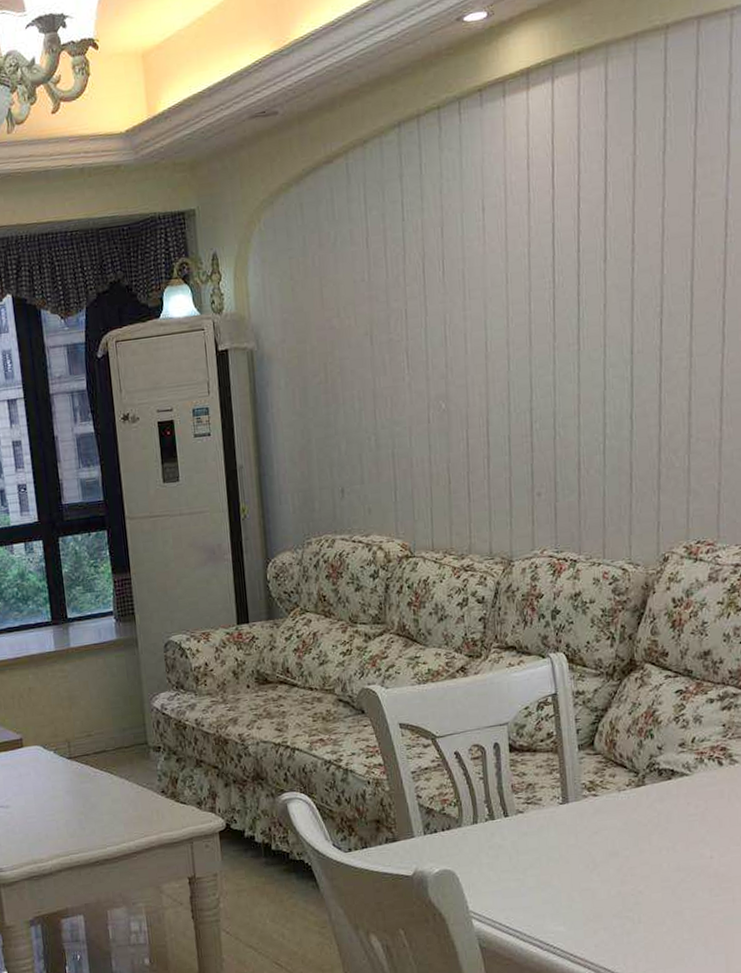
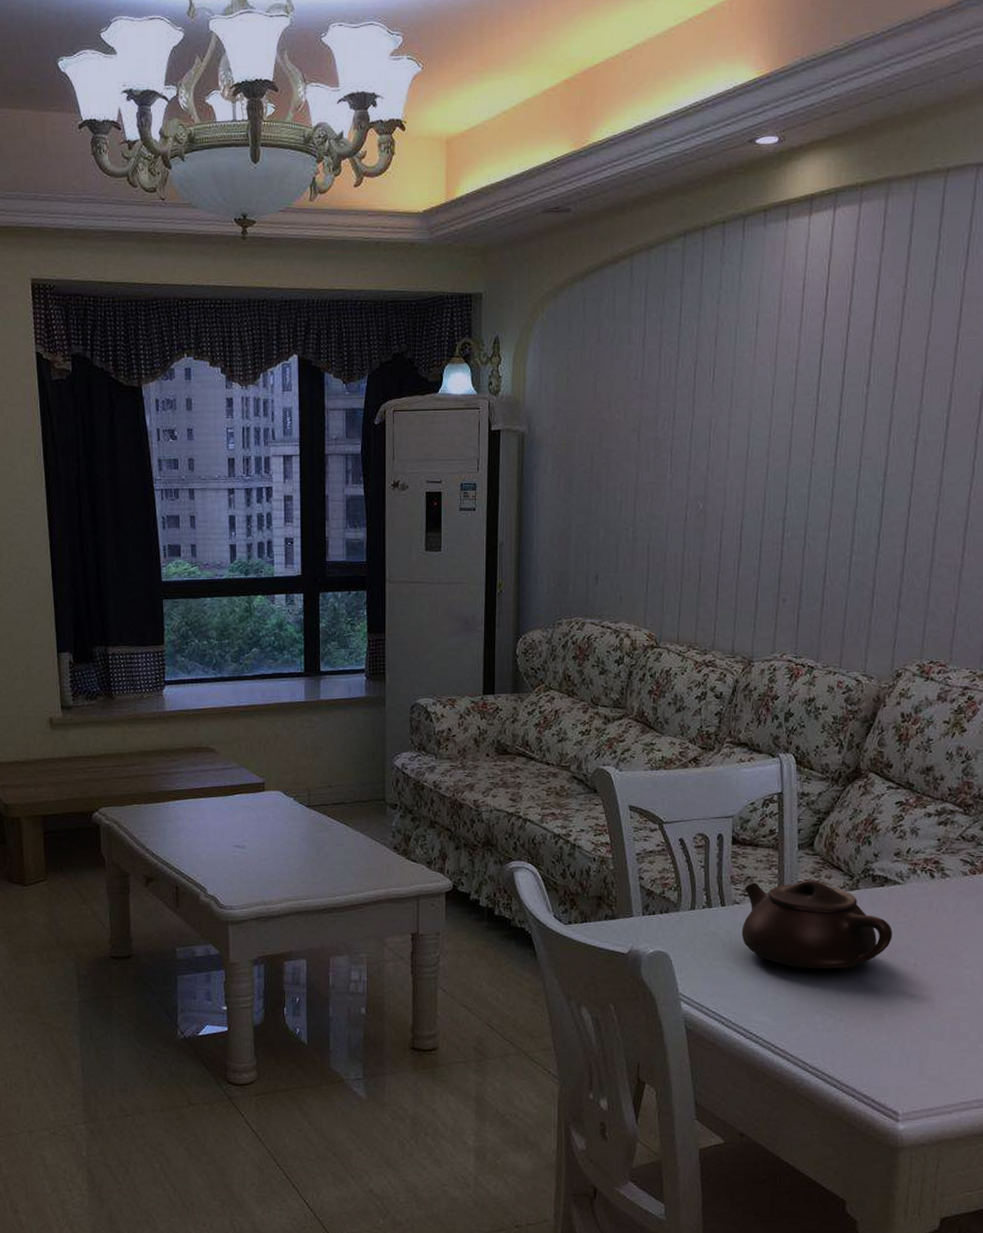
teapot: none [527,780,685,873] -> present [741,880,893,970]

